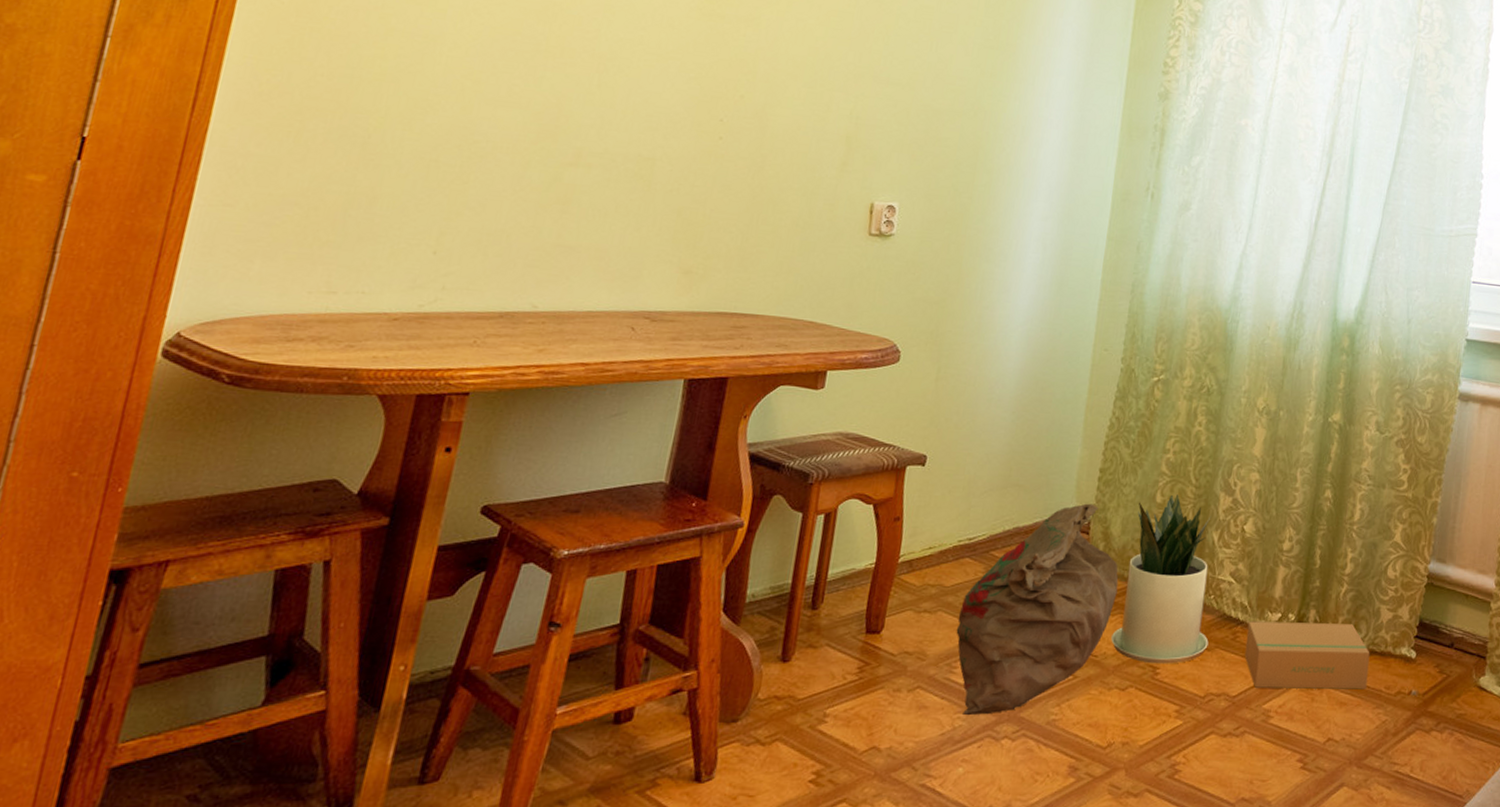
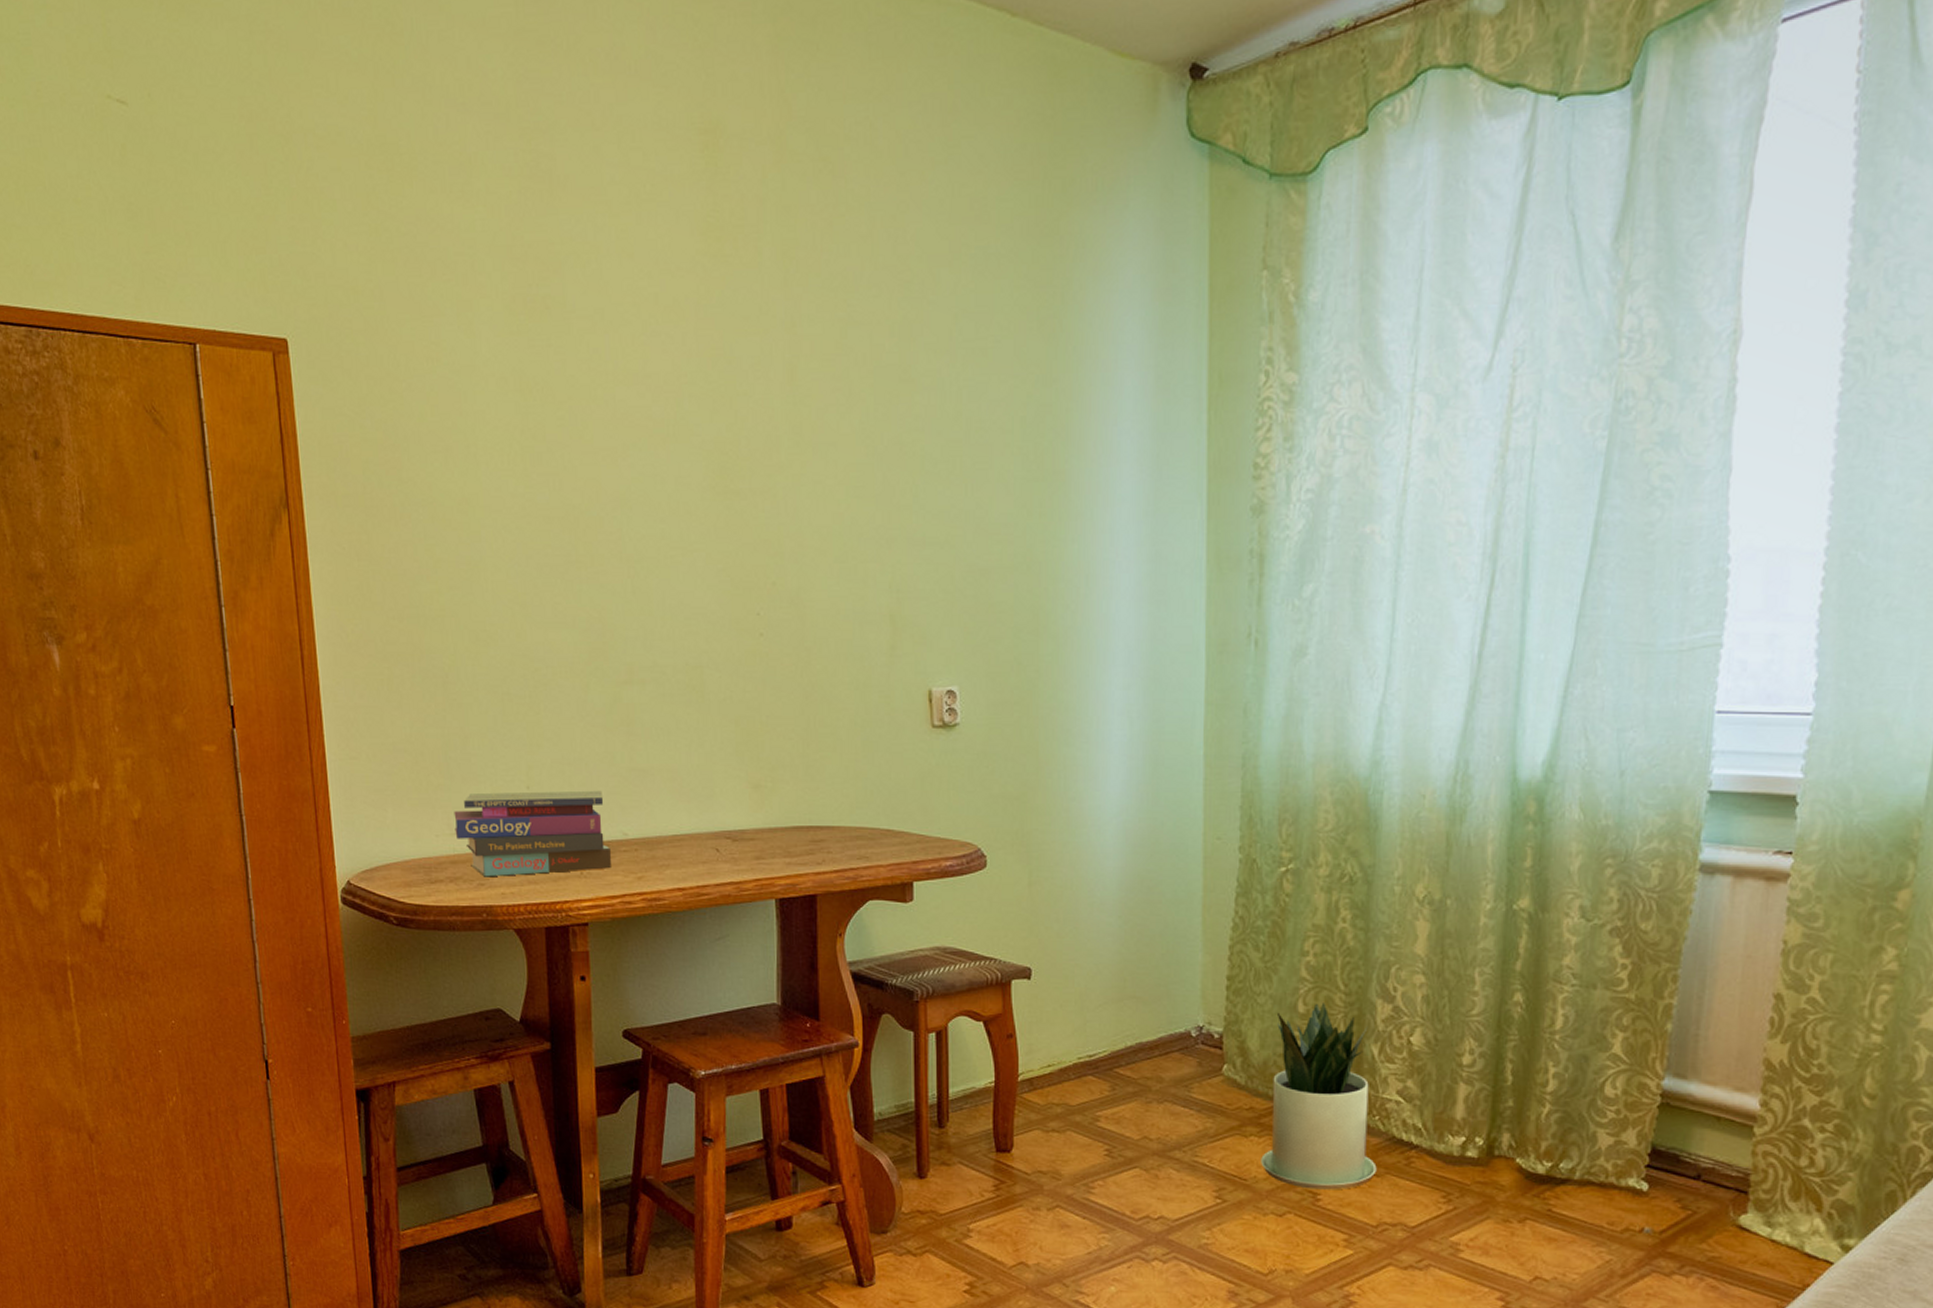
books: none [333,253,520,340] -> present [454,790,611,877]
bag: present [956,503,1119,716] -> none [1089,1015,1263,1236]
box: present [1244,621,1370,690] -> none [1422,1145,1585,1225]

